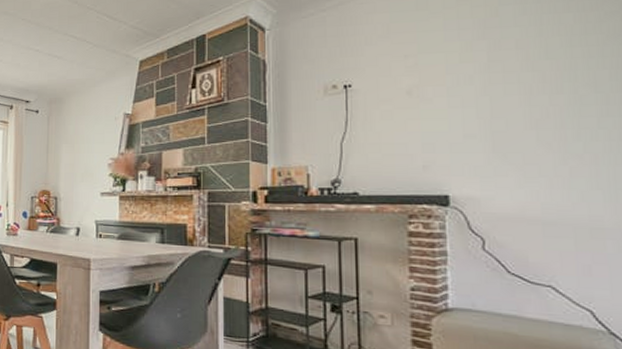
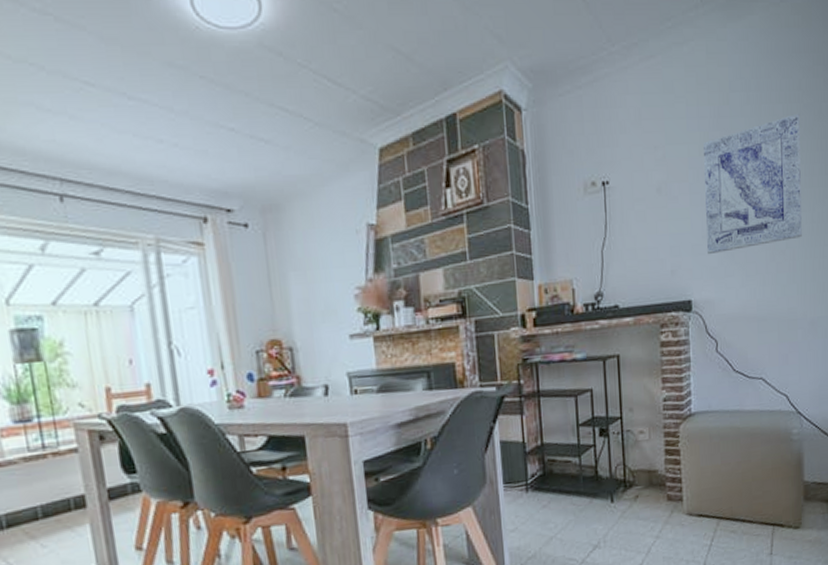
wall art: none [465,20,608,154] -> present [704,113,802,255]

